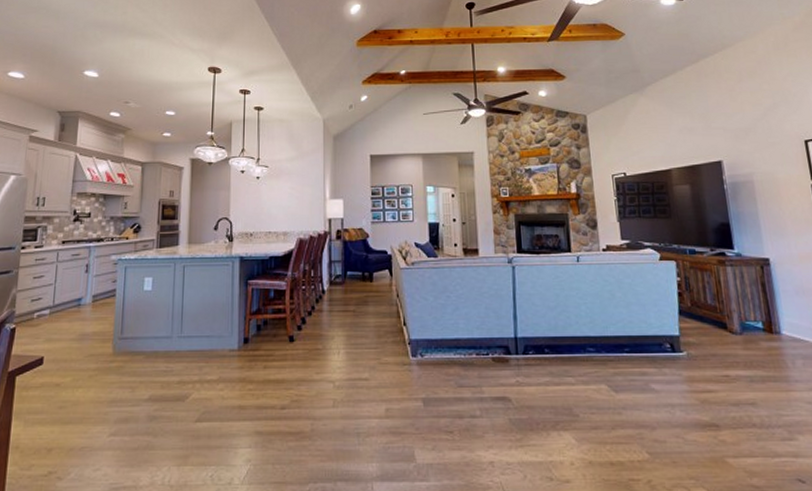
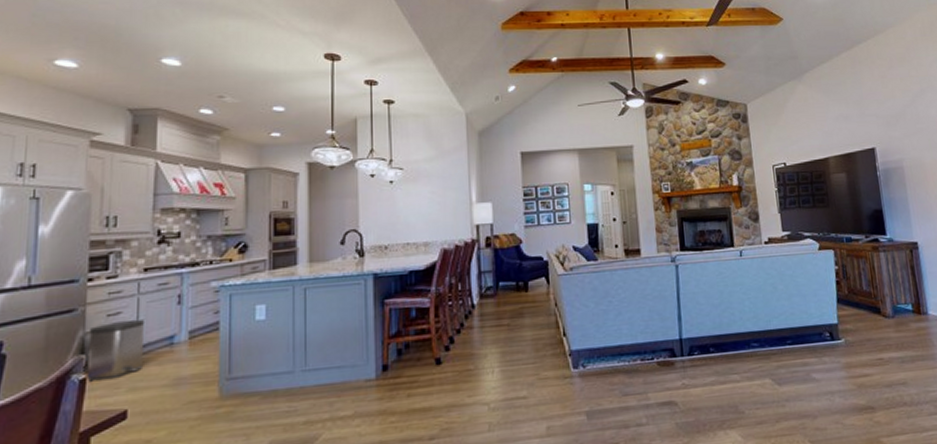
pedal bin: none [16,282,61,331] -> present [86,319,146,382]

